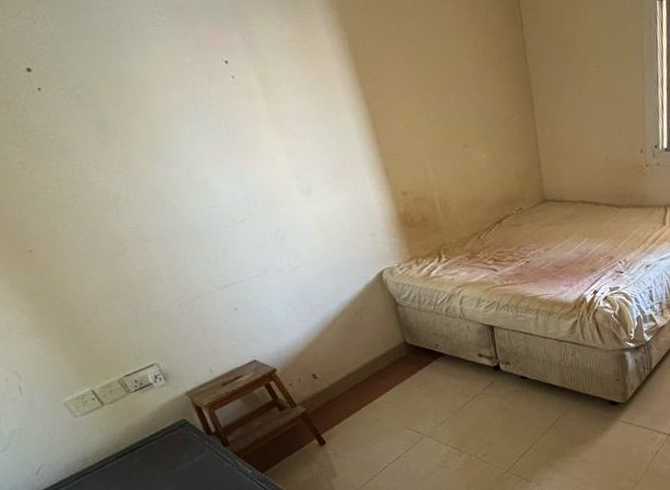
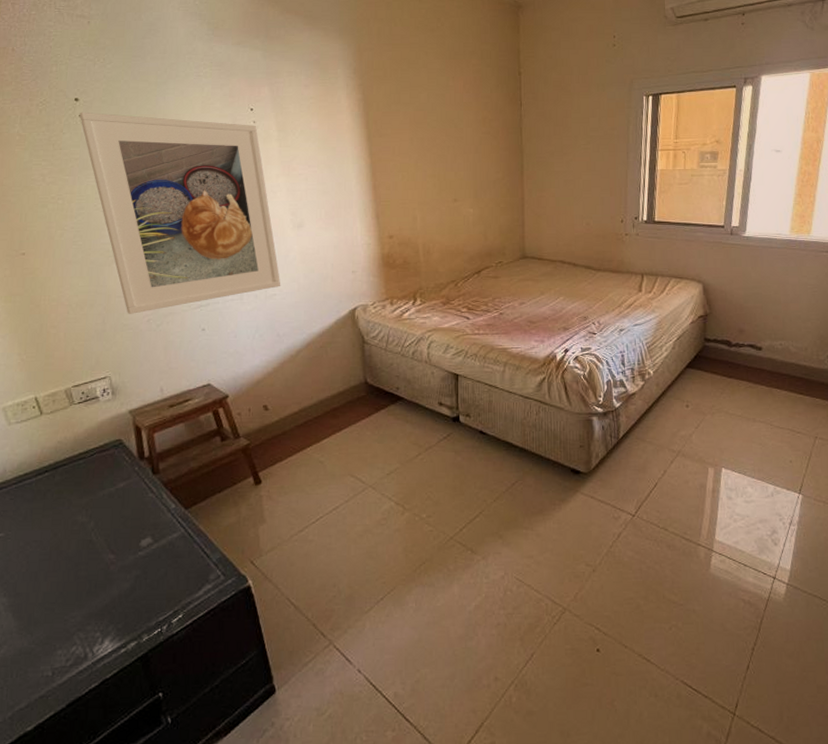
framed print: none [37,80,303,301] -> present [79,112,281,314]

